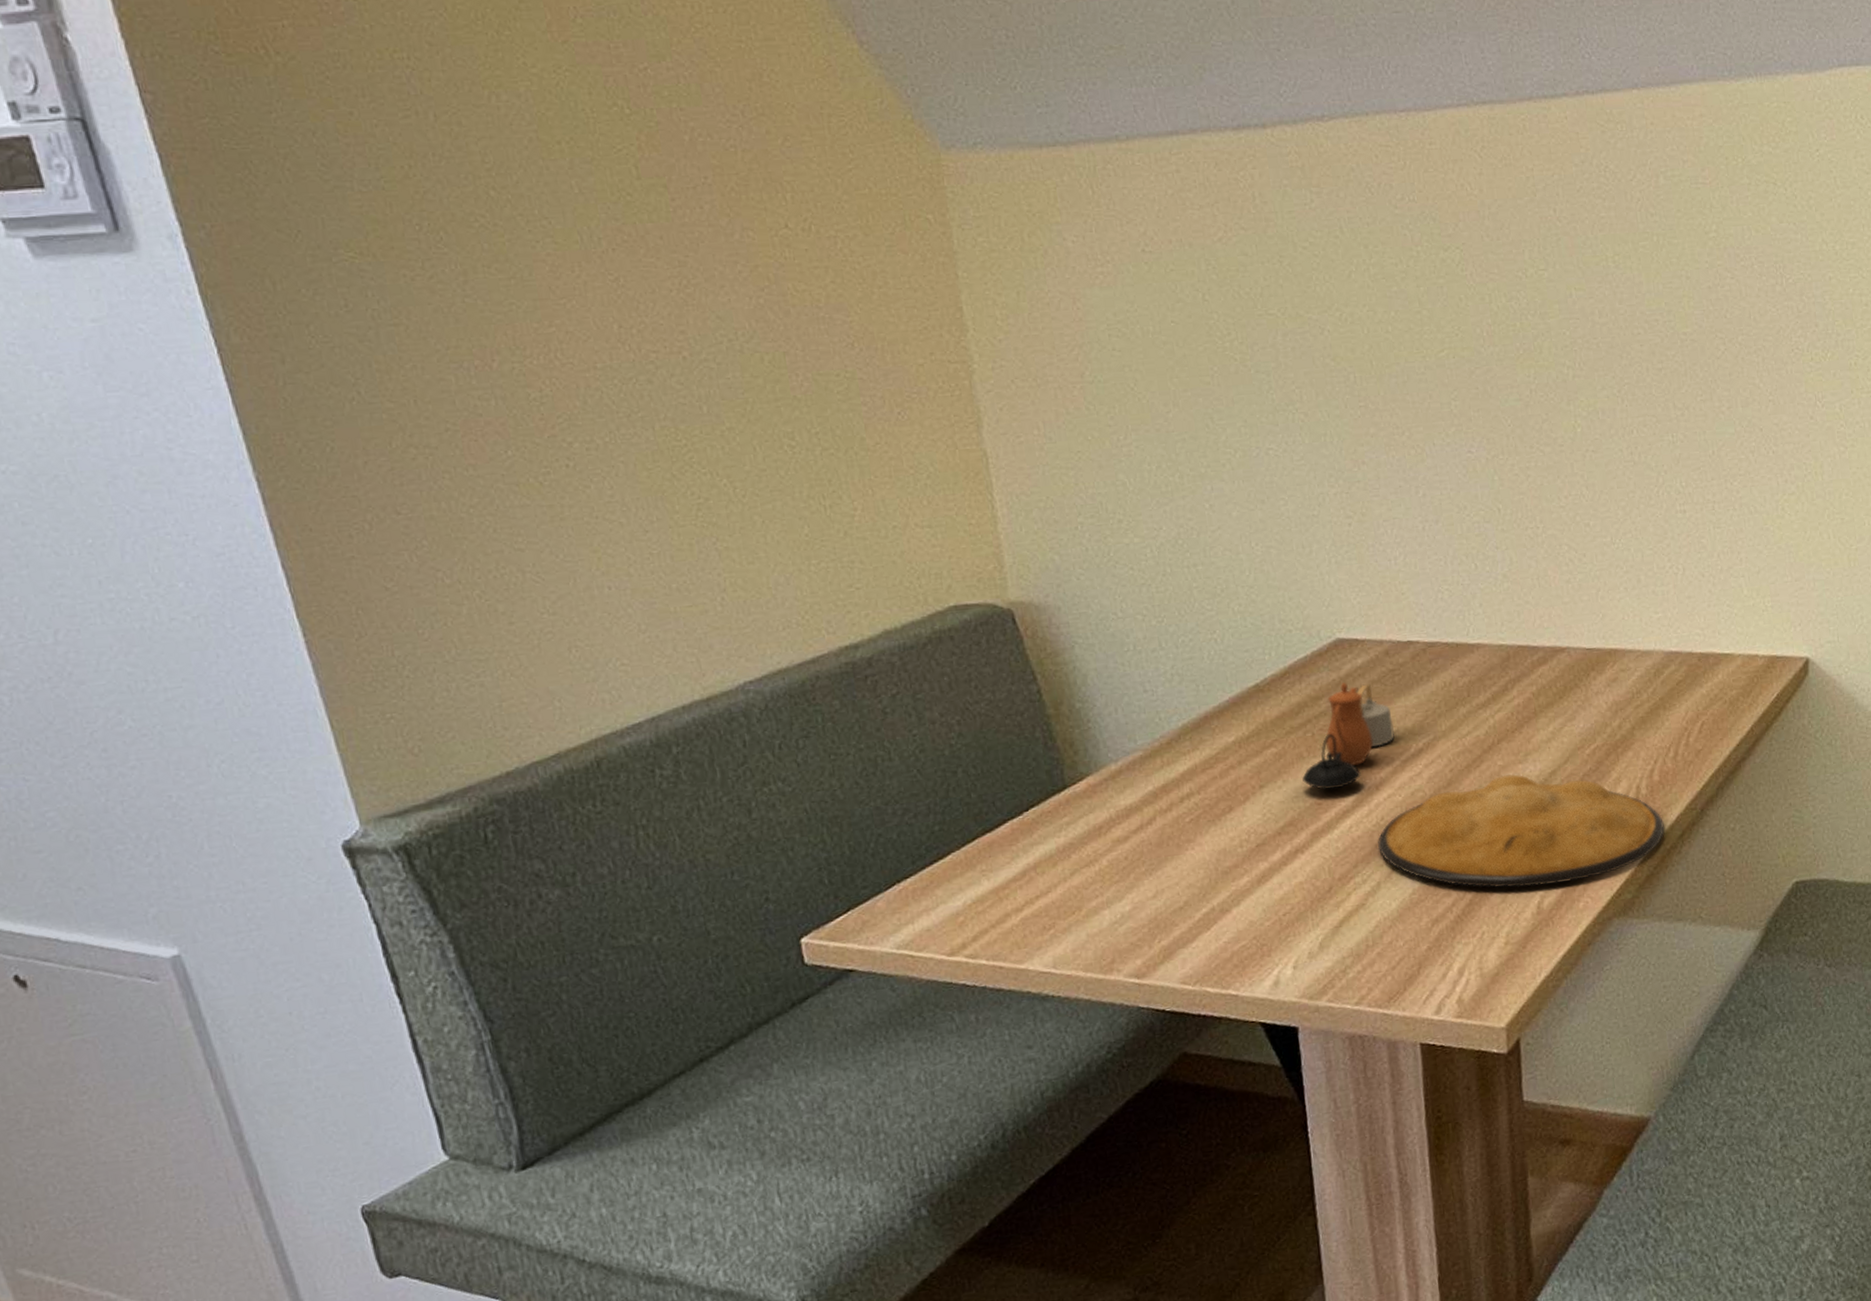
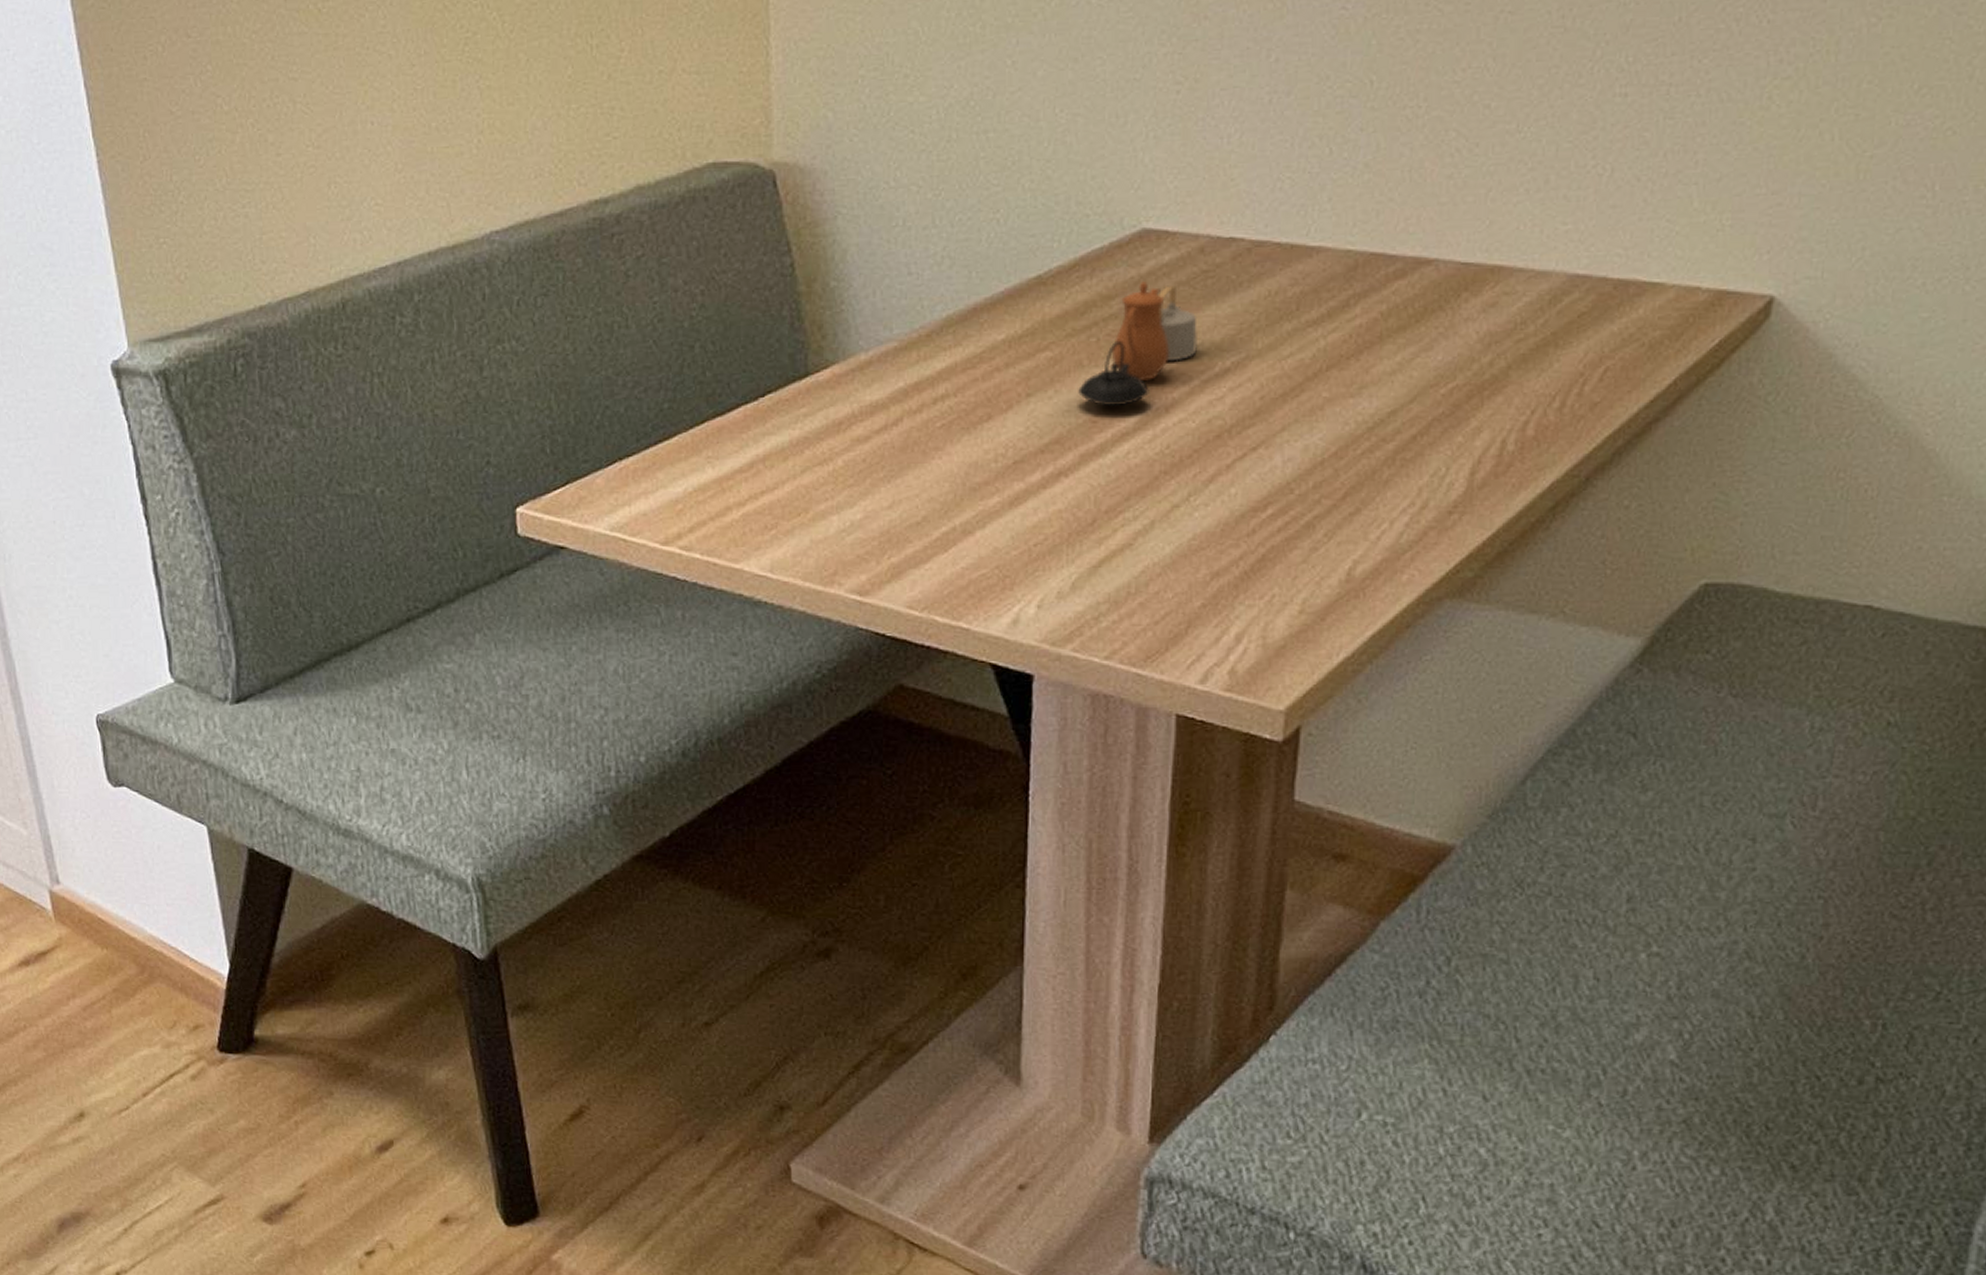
plate: present [1377,774,1665,889] -> none [1157,409,1533,548]

